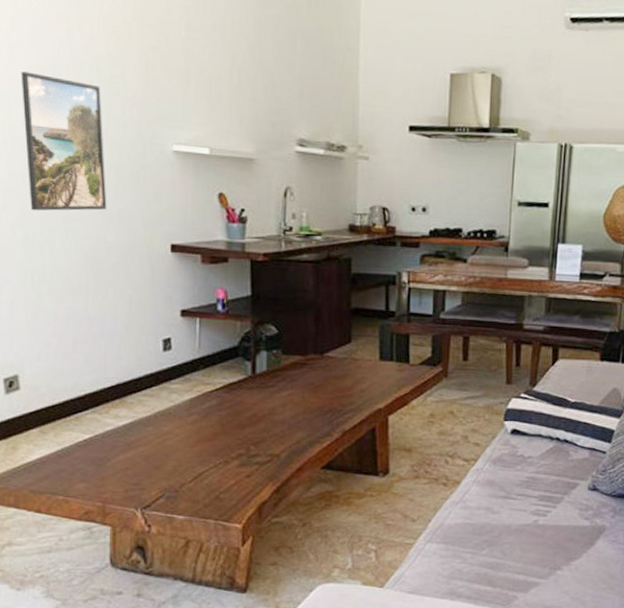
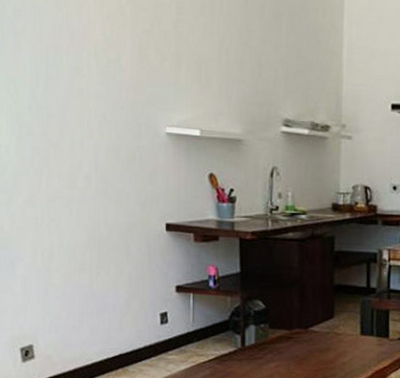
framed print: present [21,71,107,211] -> none [25,58,107,193]

